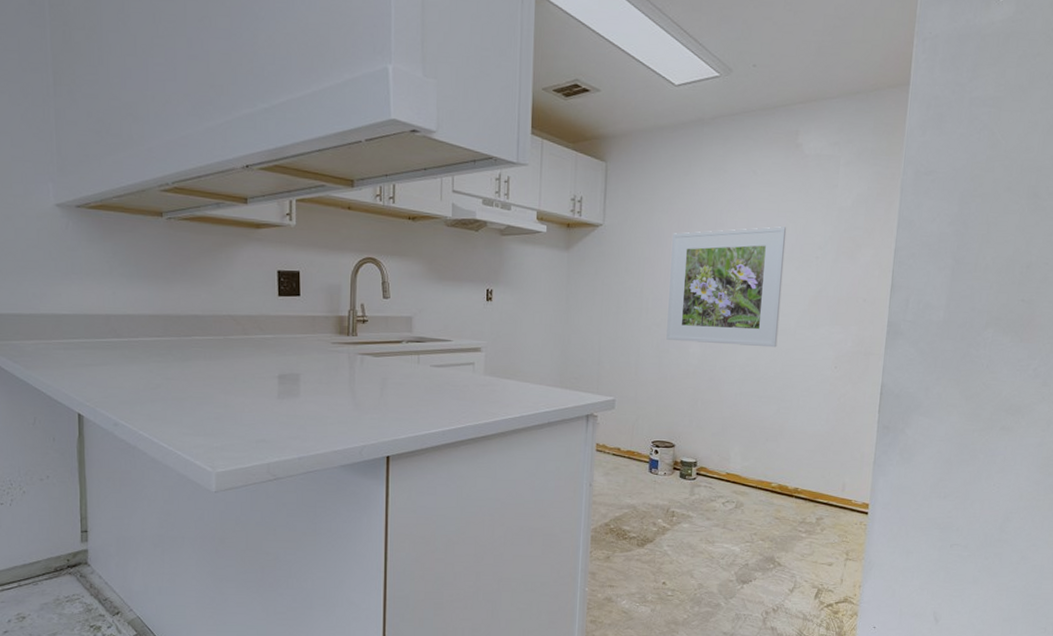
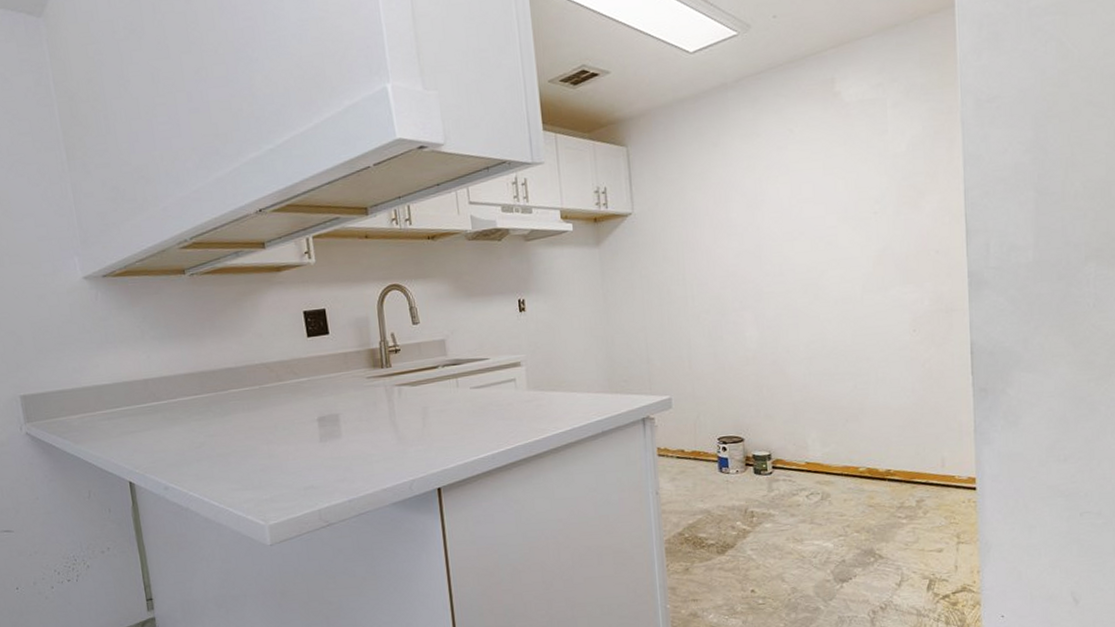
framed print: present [666,226,787,348] -> none [710,185,844,327]

